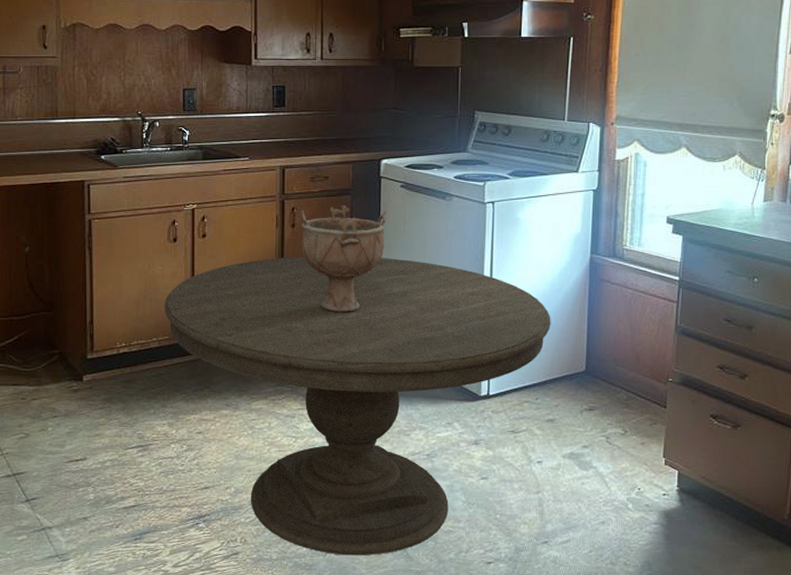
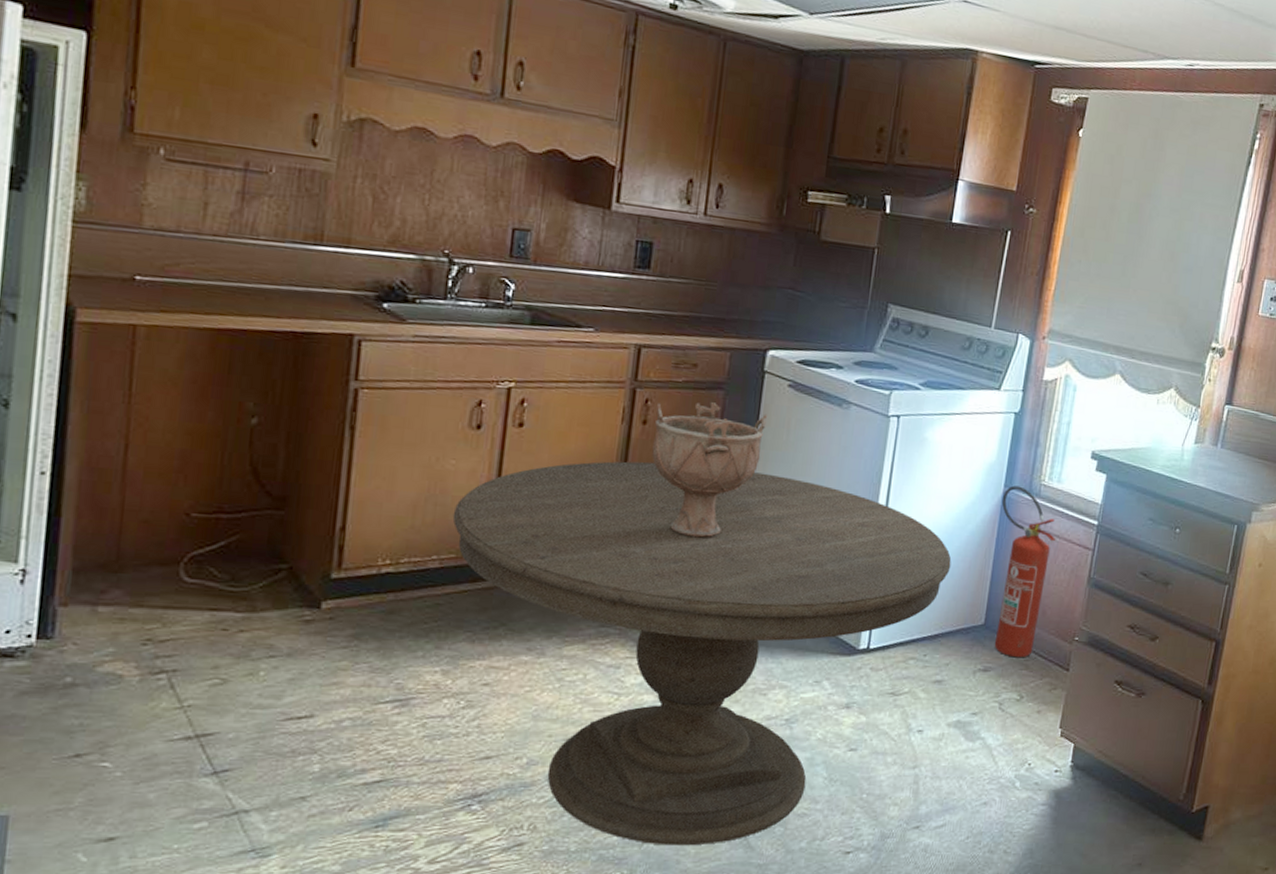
fire extinguisher: none [590,252,641,398] -> present [994,485,1055,658]

